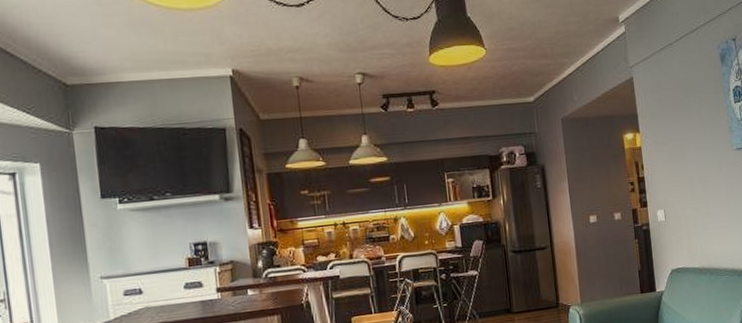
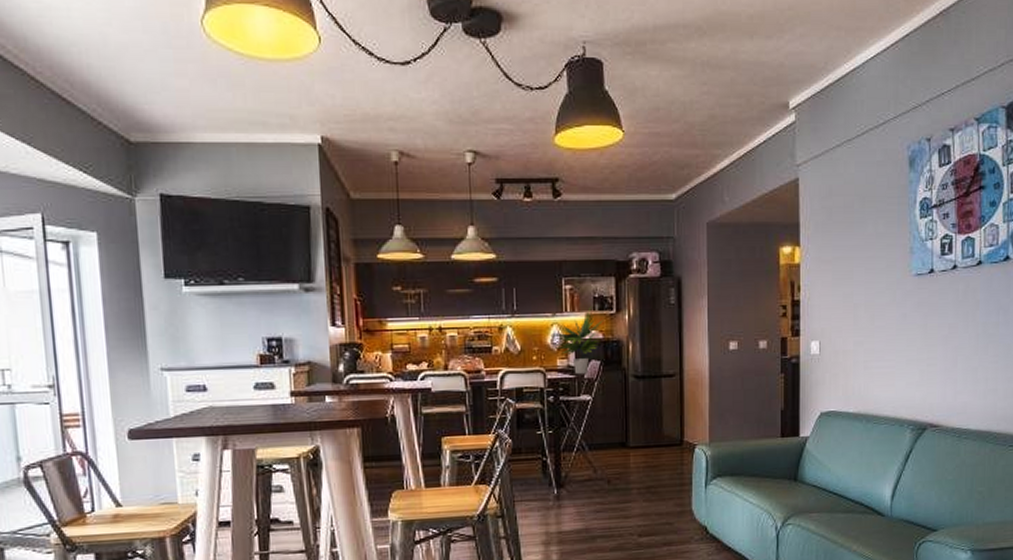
plant: none [438,196,483,253] -> present [550,308,604,374]

